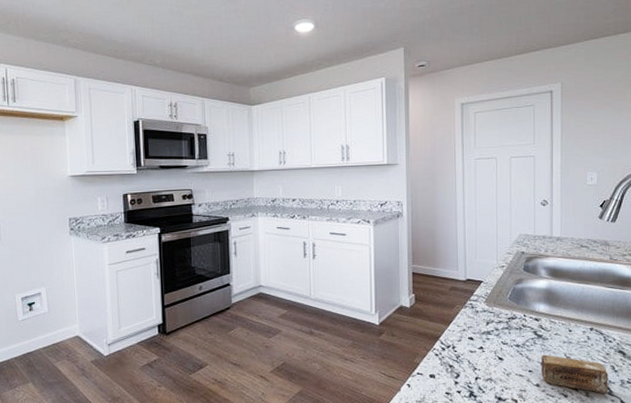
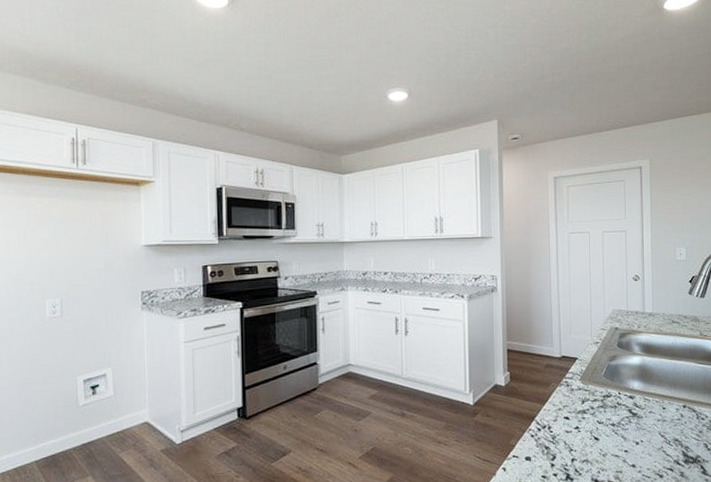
soap bar: present [541,354,608,394] -> none [636,433,702,473]

